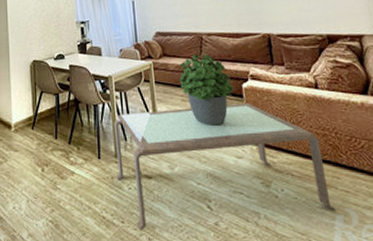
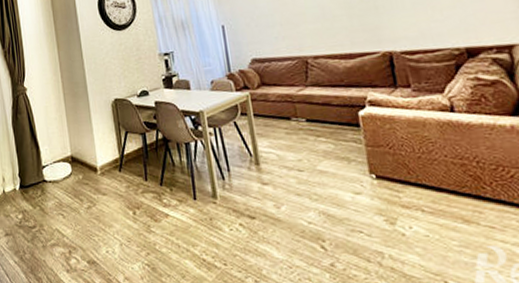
coffee table: present [114,103,336,230] -> none [209,133,477,273]
potted plant: present [178,53,235,126] -> none [281,79,349,160]

